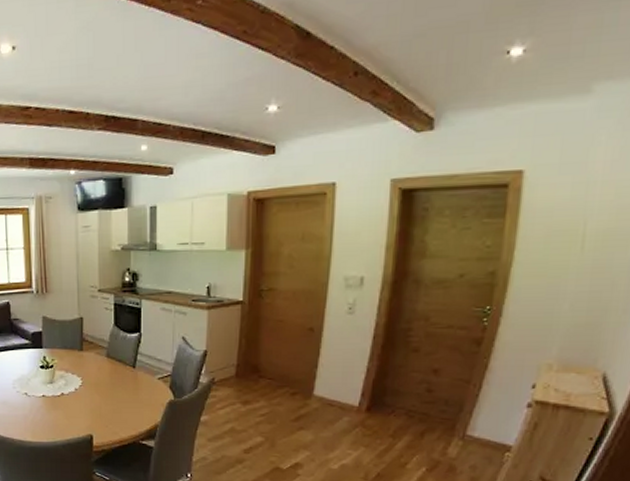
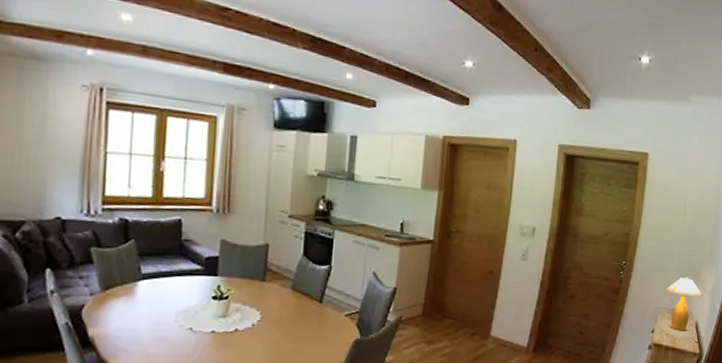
table lamp: none [553,315,615,386] -> present [666,274,703,331]

